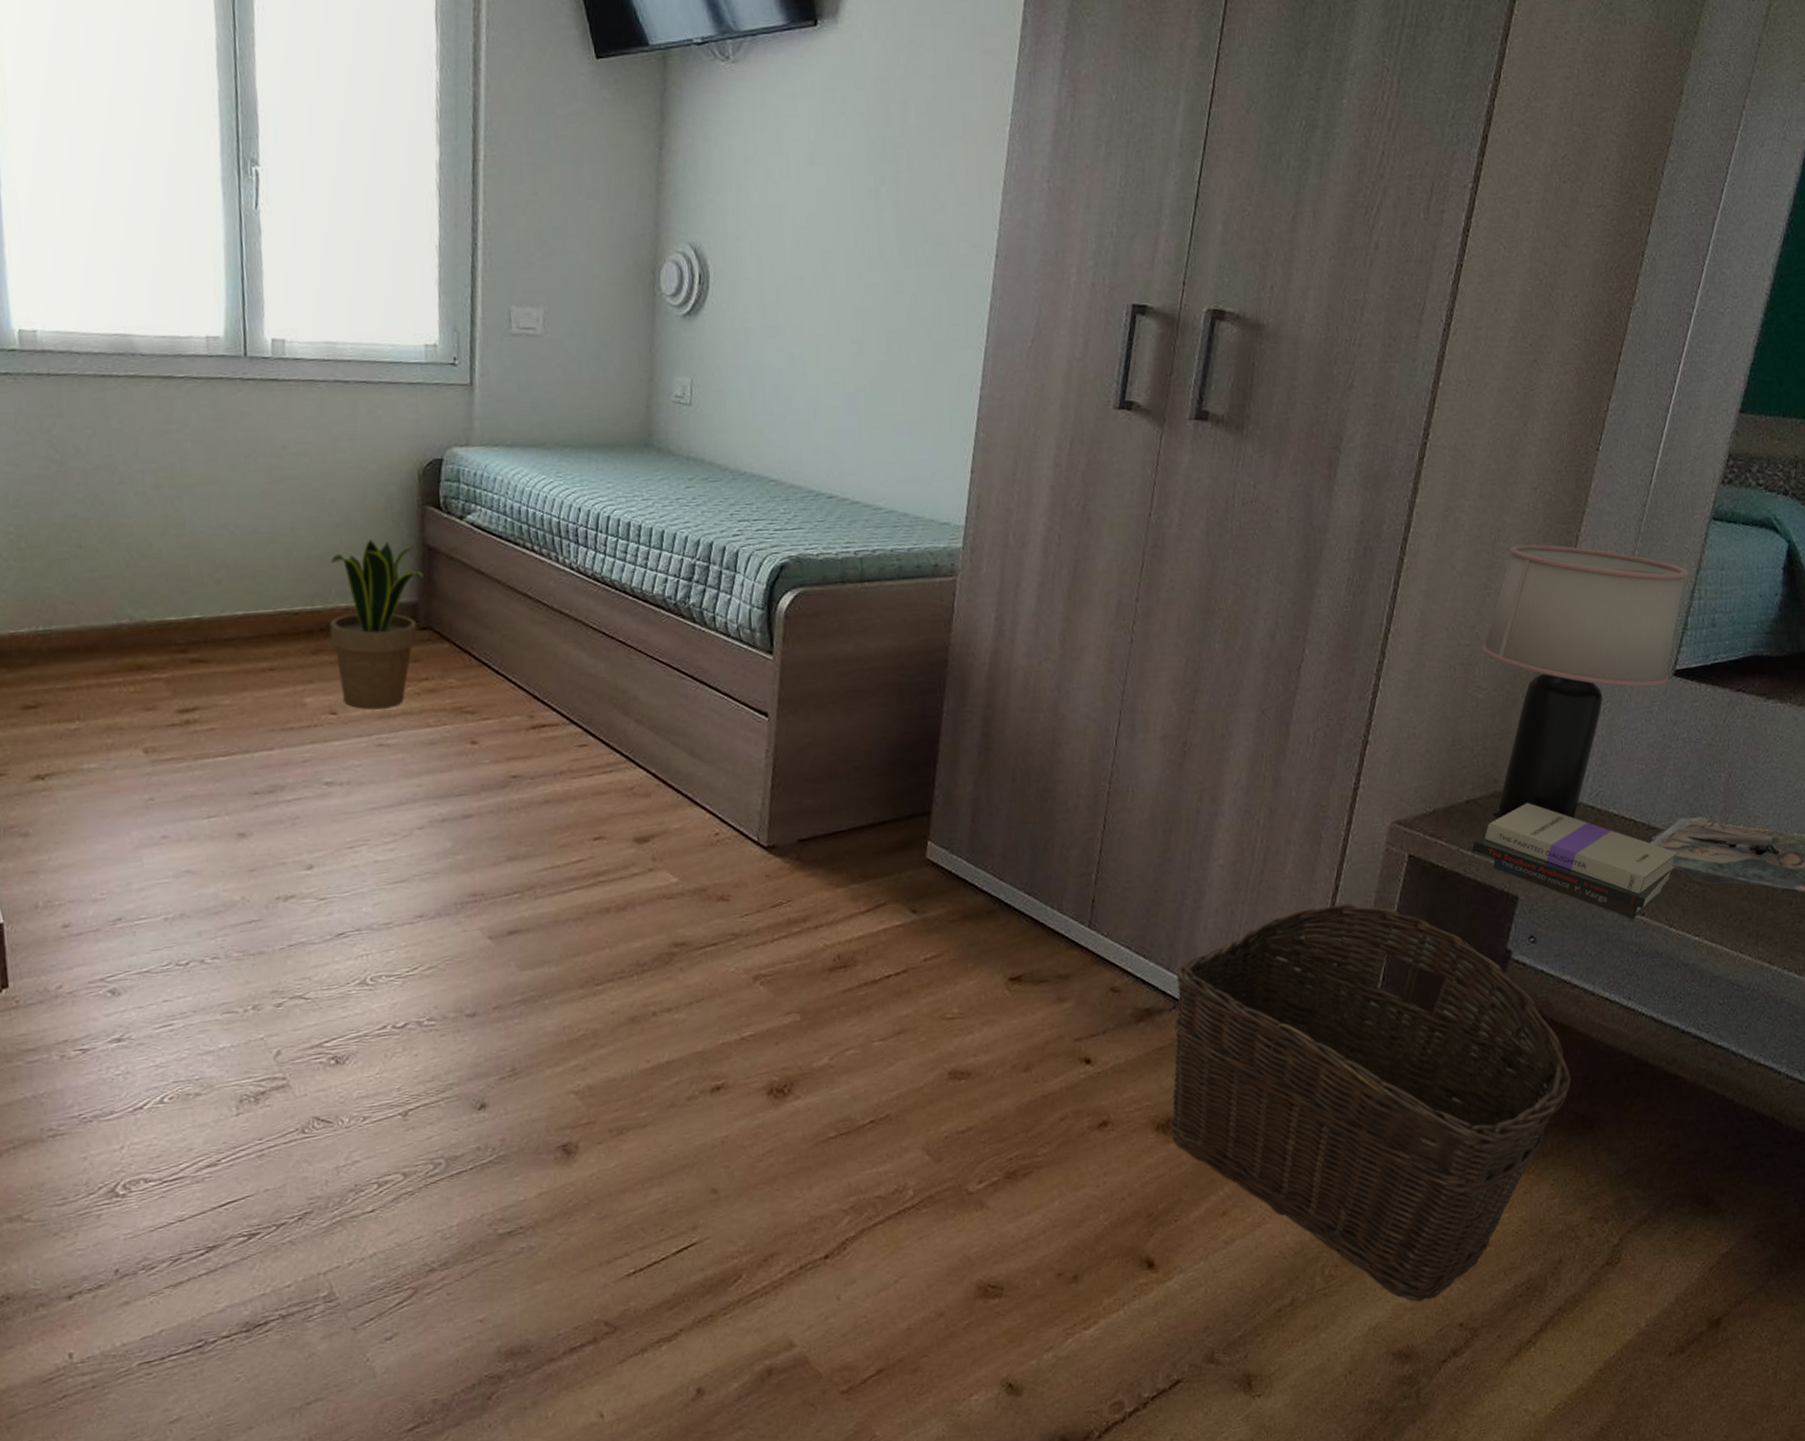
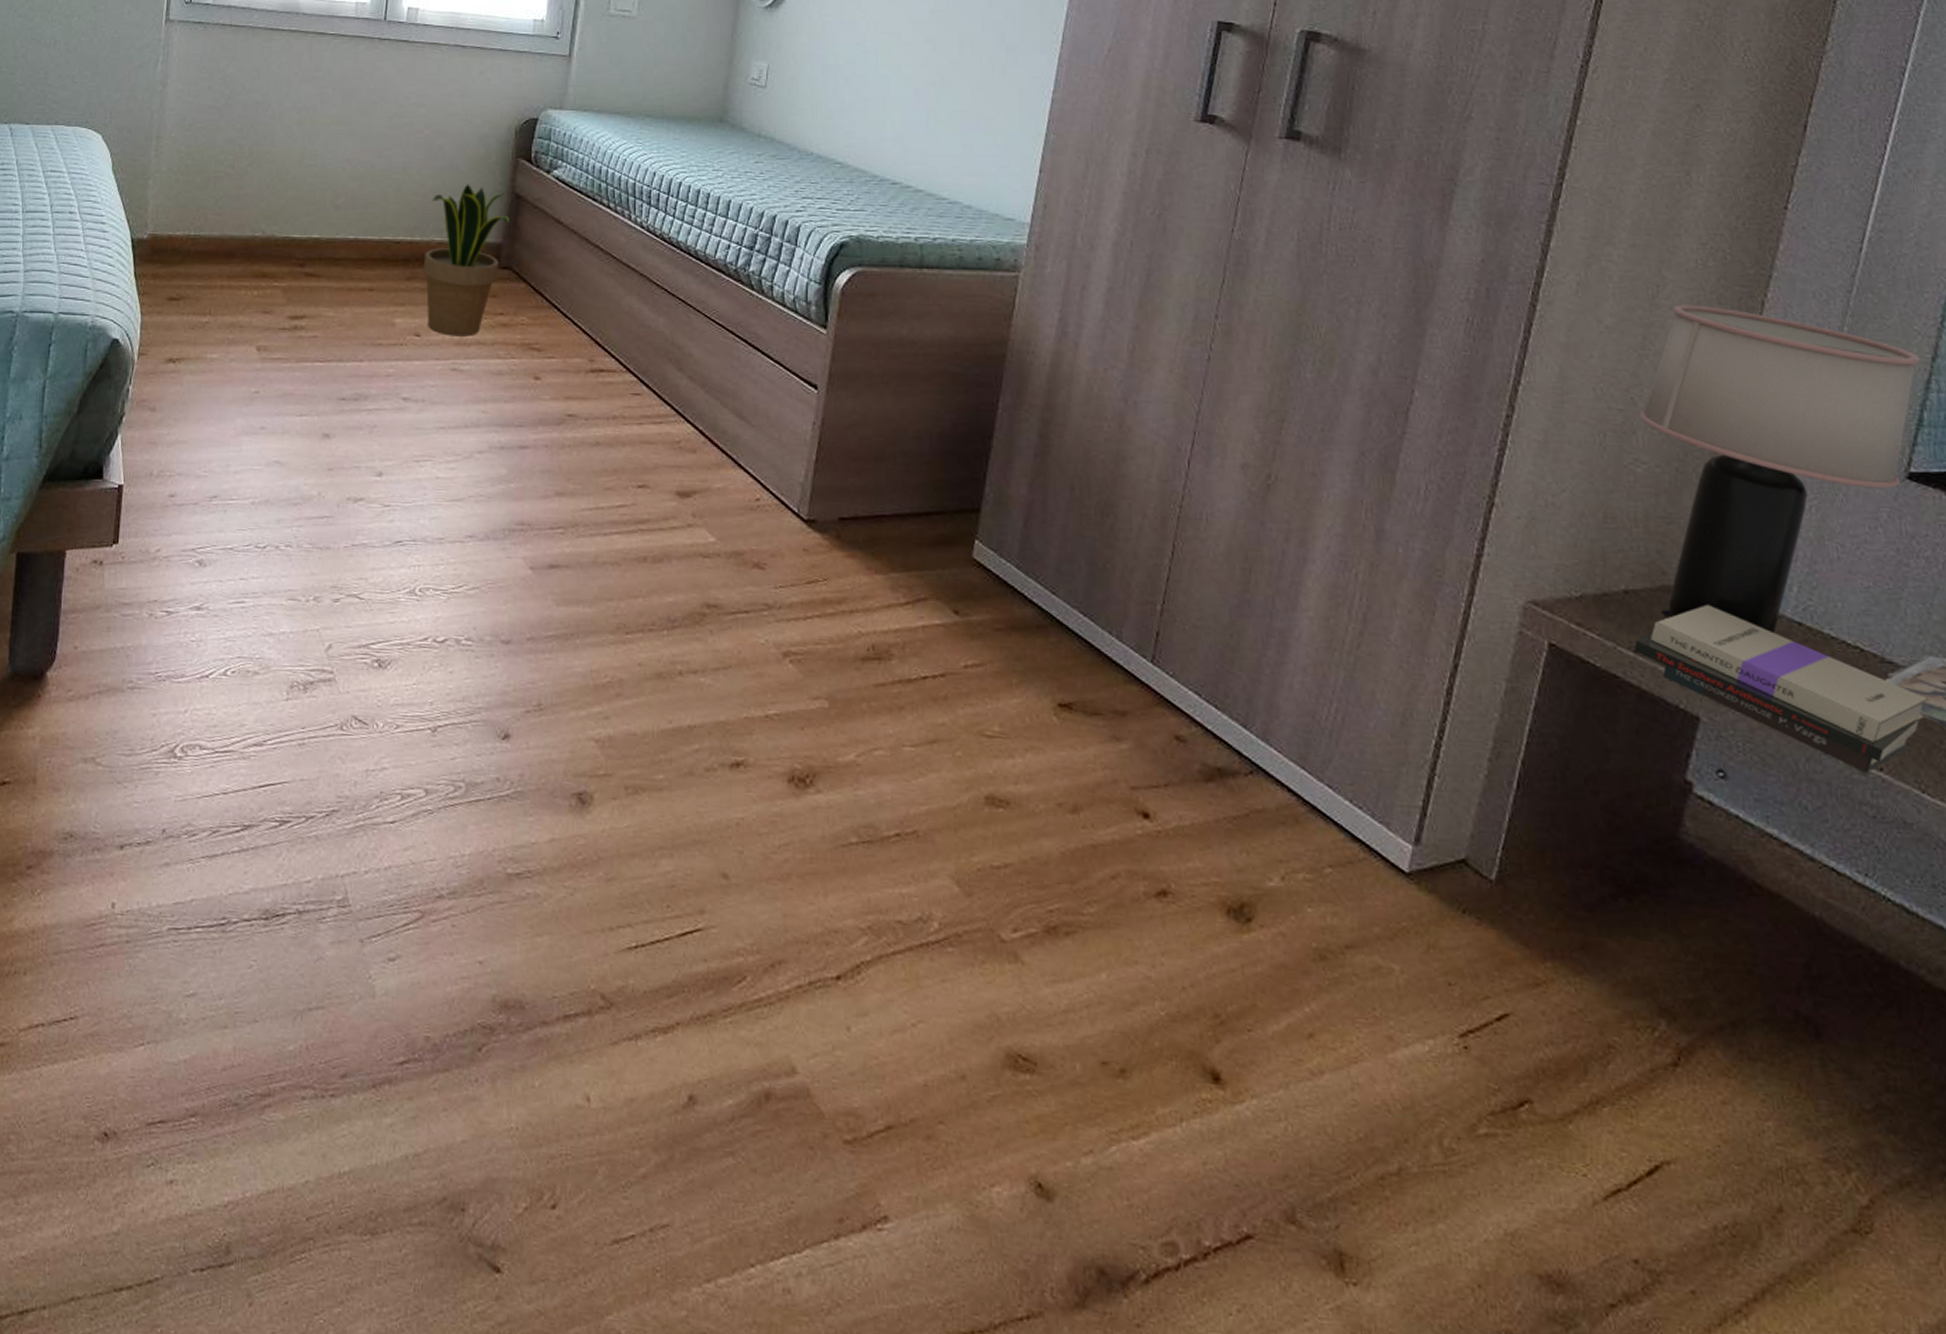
wicker basket: present [1169,903,1571,1302] -> none [1243,685,1785,1216]

